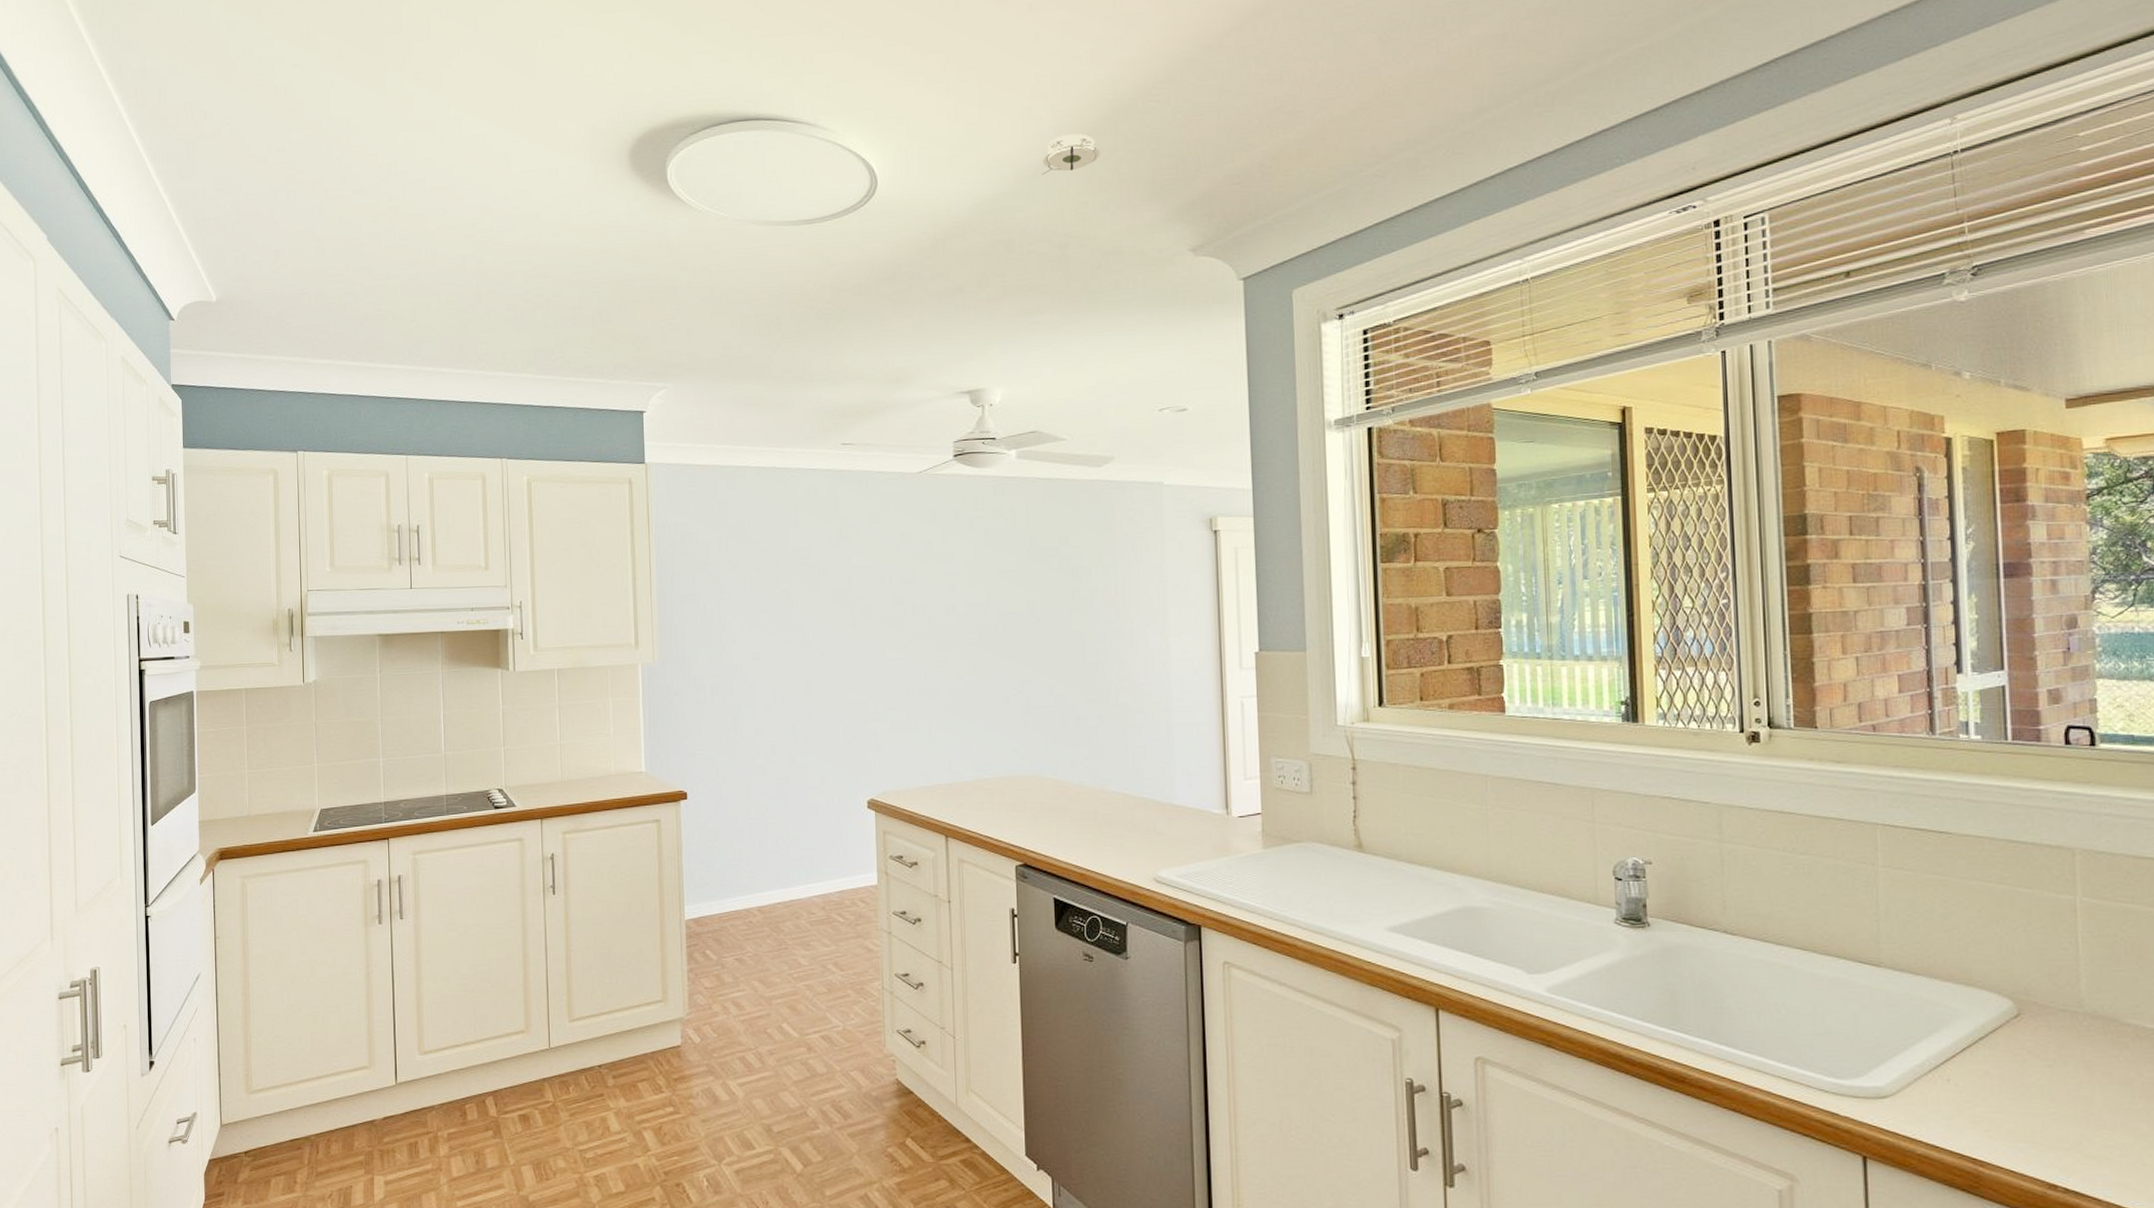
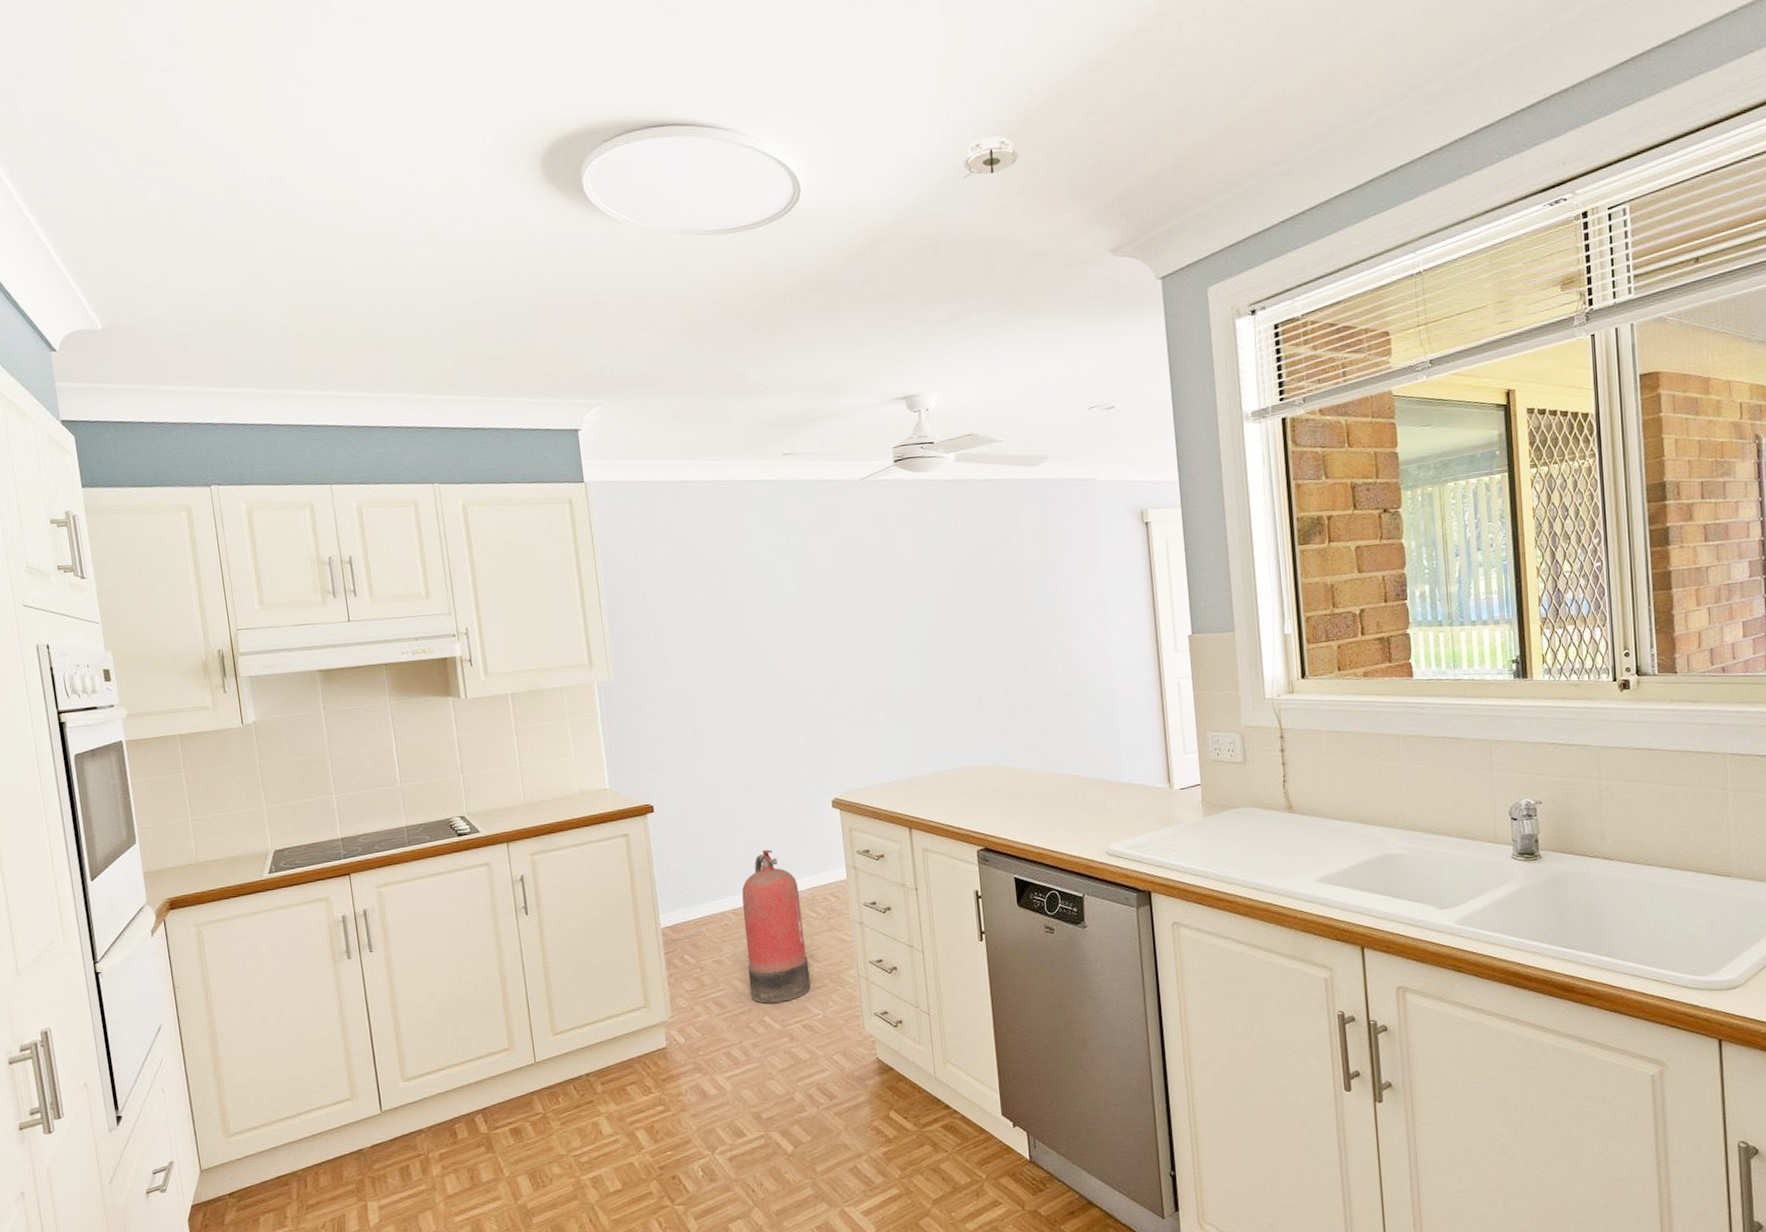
fire extinguisher: none [768,846,833,1009] -> present [742,849,811,1004]

